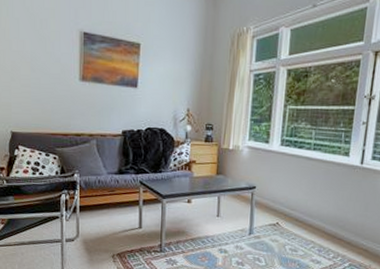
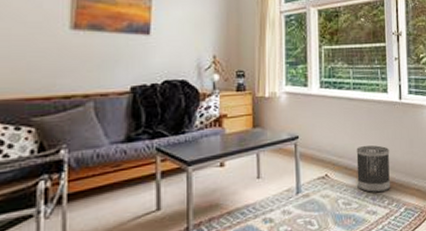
wastebasket: none [305,203,343,247] -> present [356,145,391,193]

